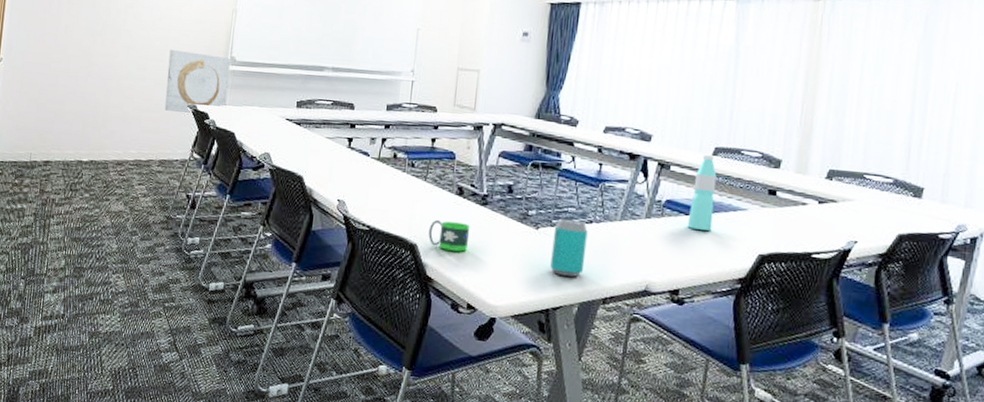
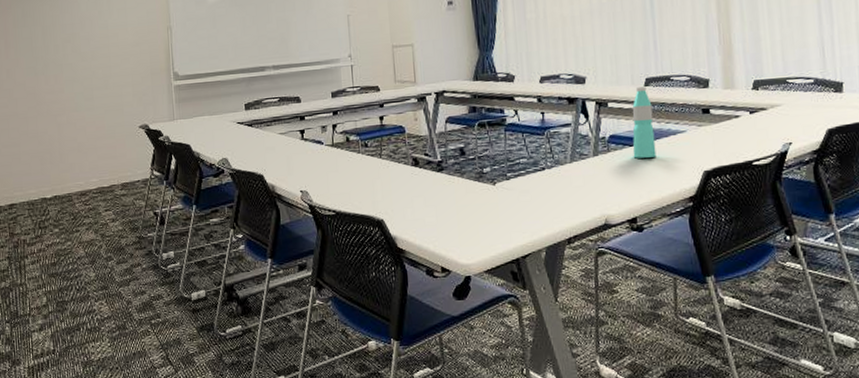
wall art: present [164,49,231,114] -> none [113,74,177,135]
mug: present [428,220,469,252] -> none [392,191,432,220]
beverage can: present [550,218,588,277] -> none [510,169,545,225]

